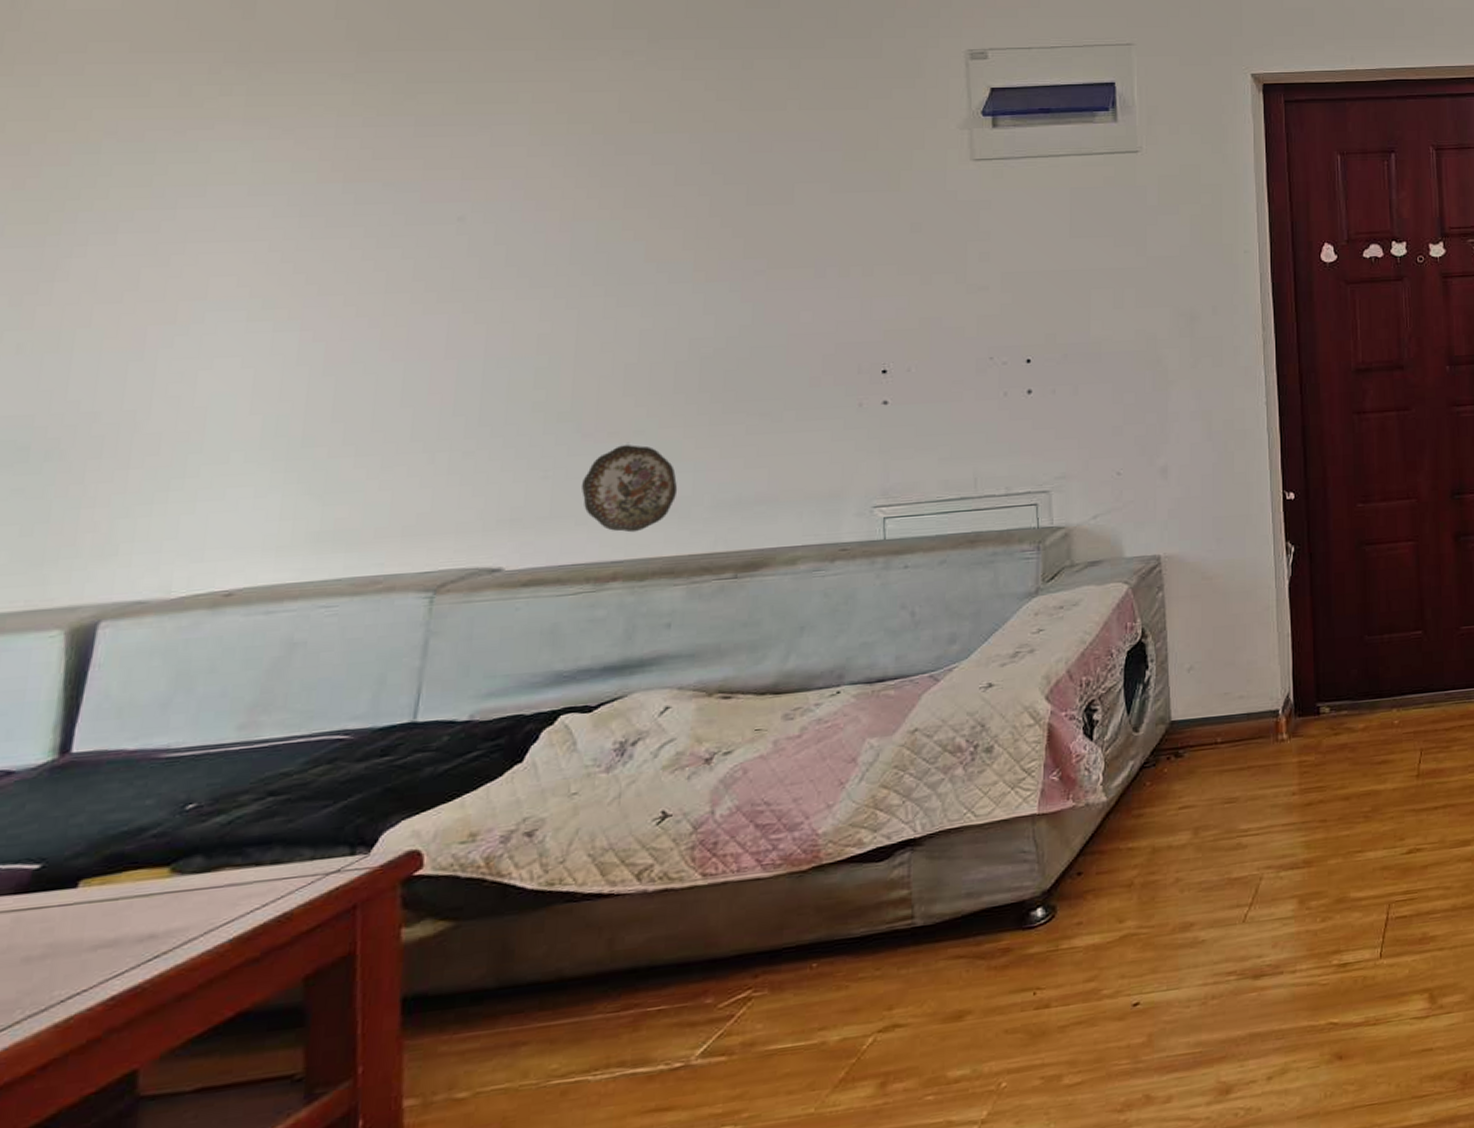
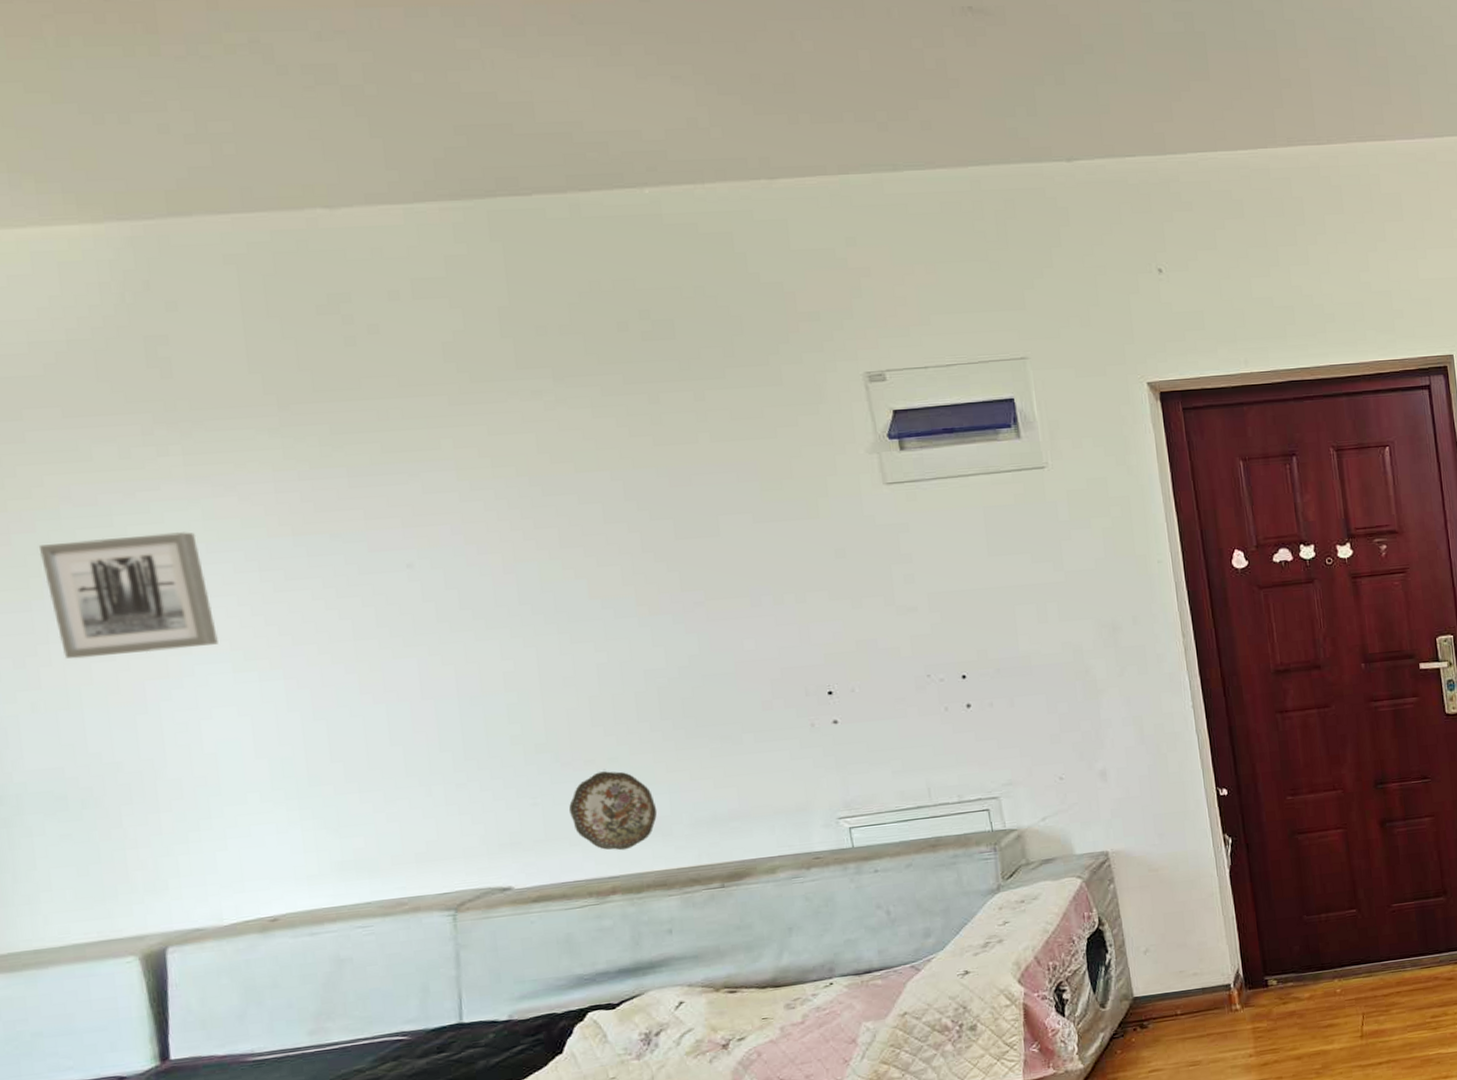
wall art: none [66,173,241,299] -> present [38,532,218,659]

